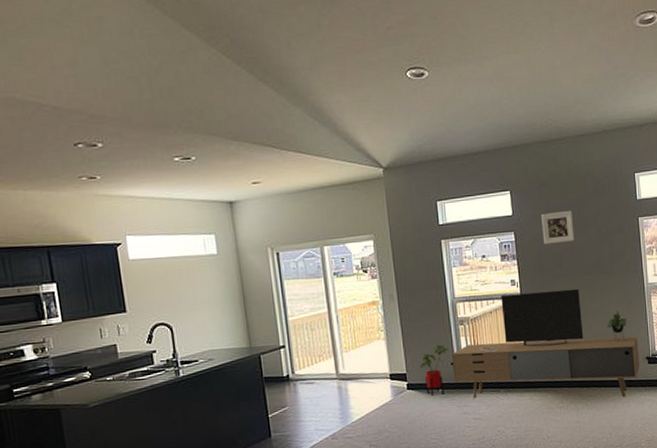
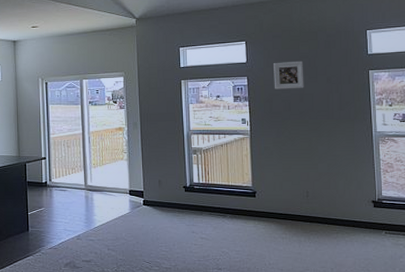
house plant: present [420,344,449,396] -> none [155,169,182,213]
media console: present [451,288,640,399] -> none [184,131,365,236]

